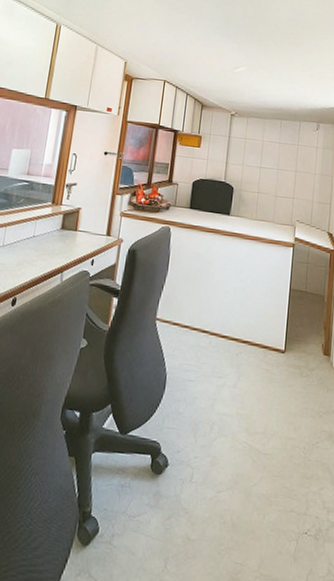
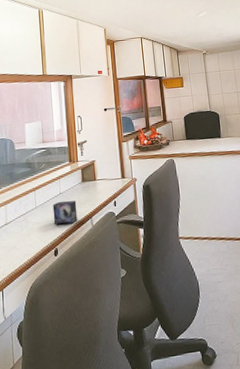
small box: none [19,245,50,273] -> present [52,200,78,225]

